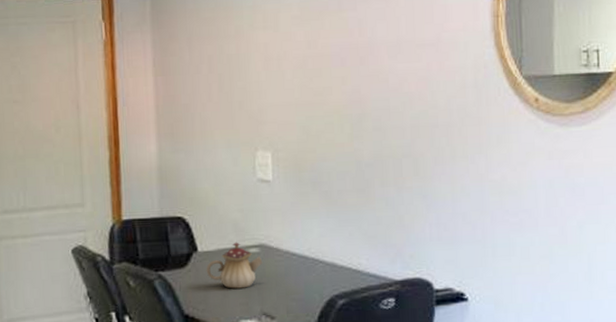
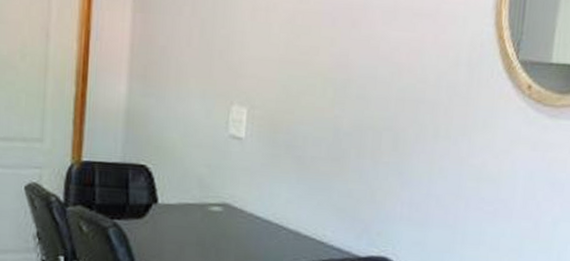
teapot: present [206,242,263,289] -> none [164,198,225,247]

